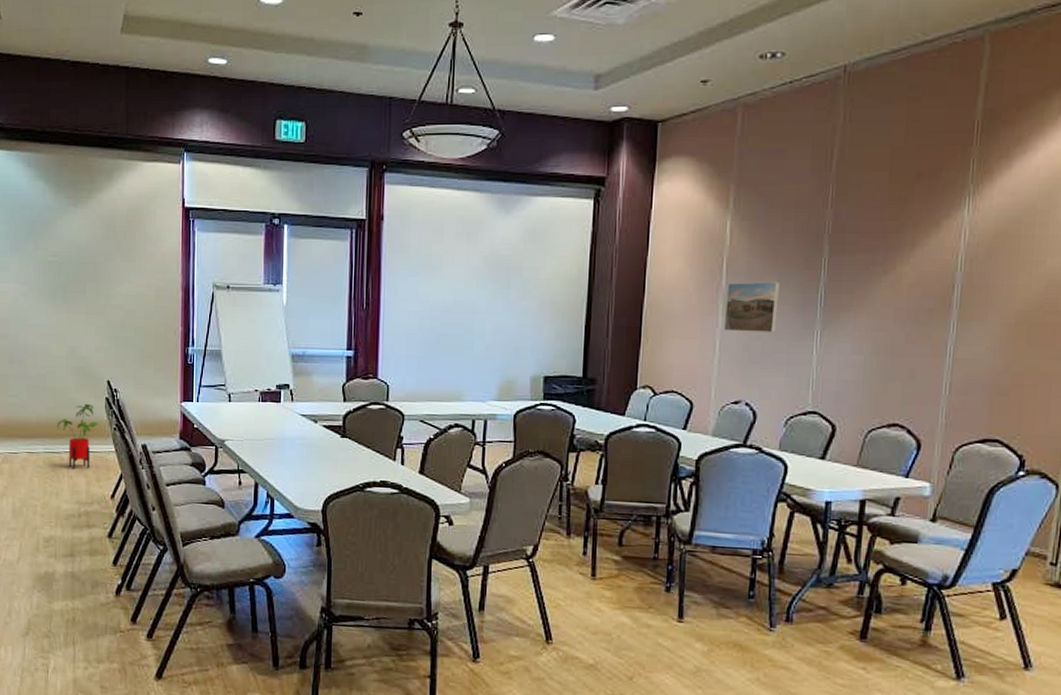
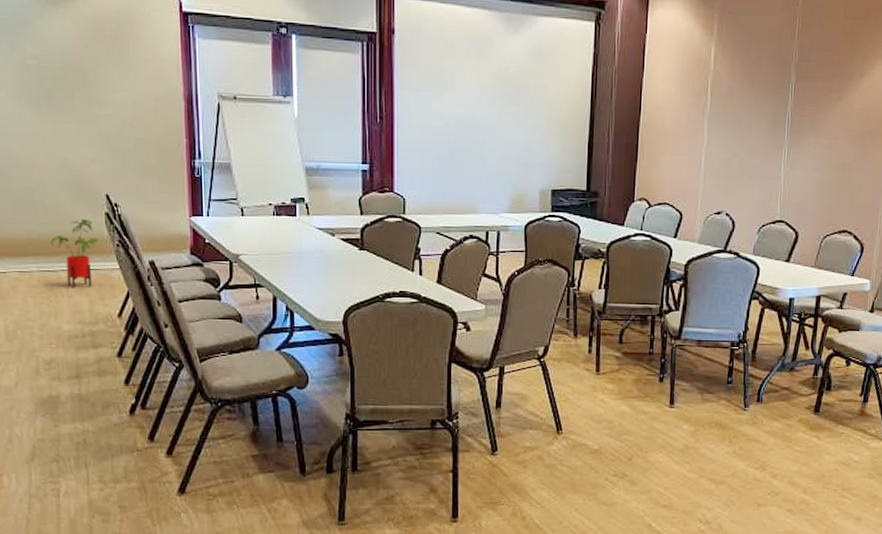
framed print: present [723,281,779,332] -> none [708,104,755,150]

